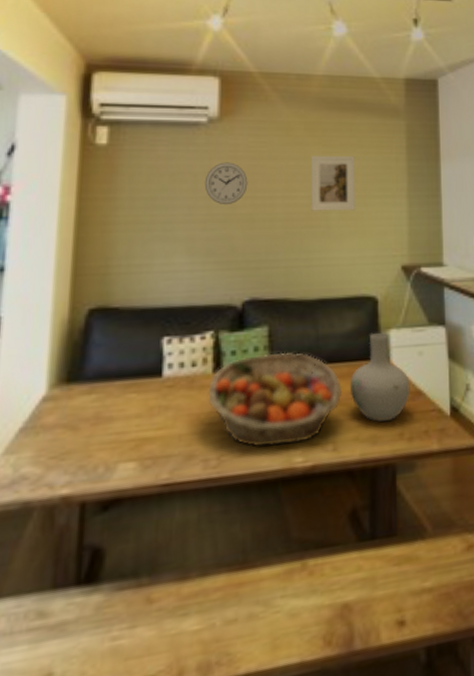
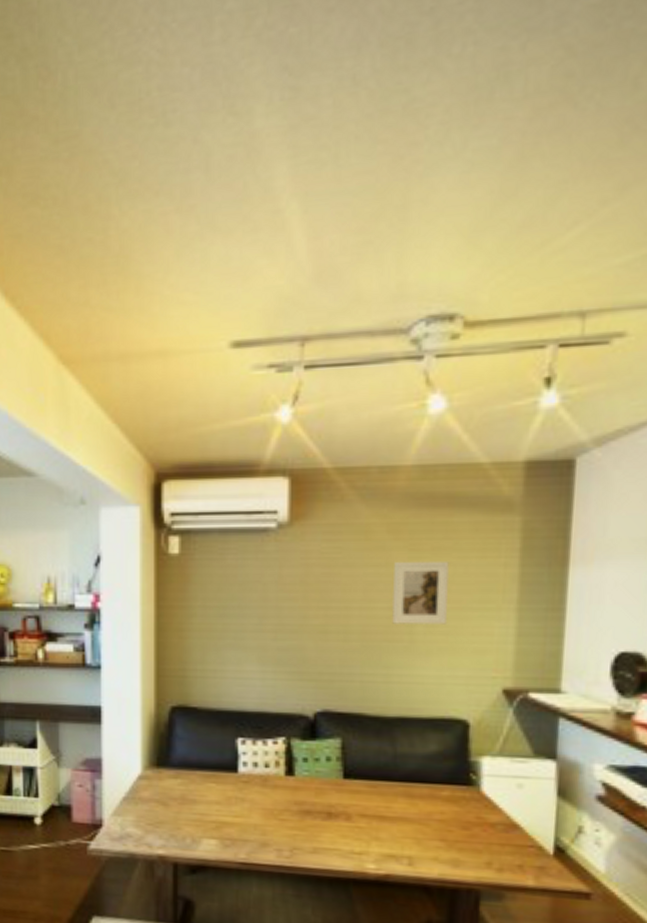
wall clock: present [204,162,248,205] -> none [274,570,321,616]
fruit basket: present [208,352,343,448] -> none [280,764,422,852]
vase: present [349,332,410,422] -> none [429,757,504,848]

